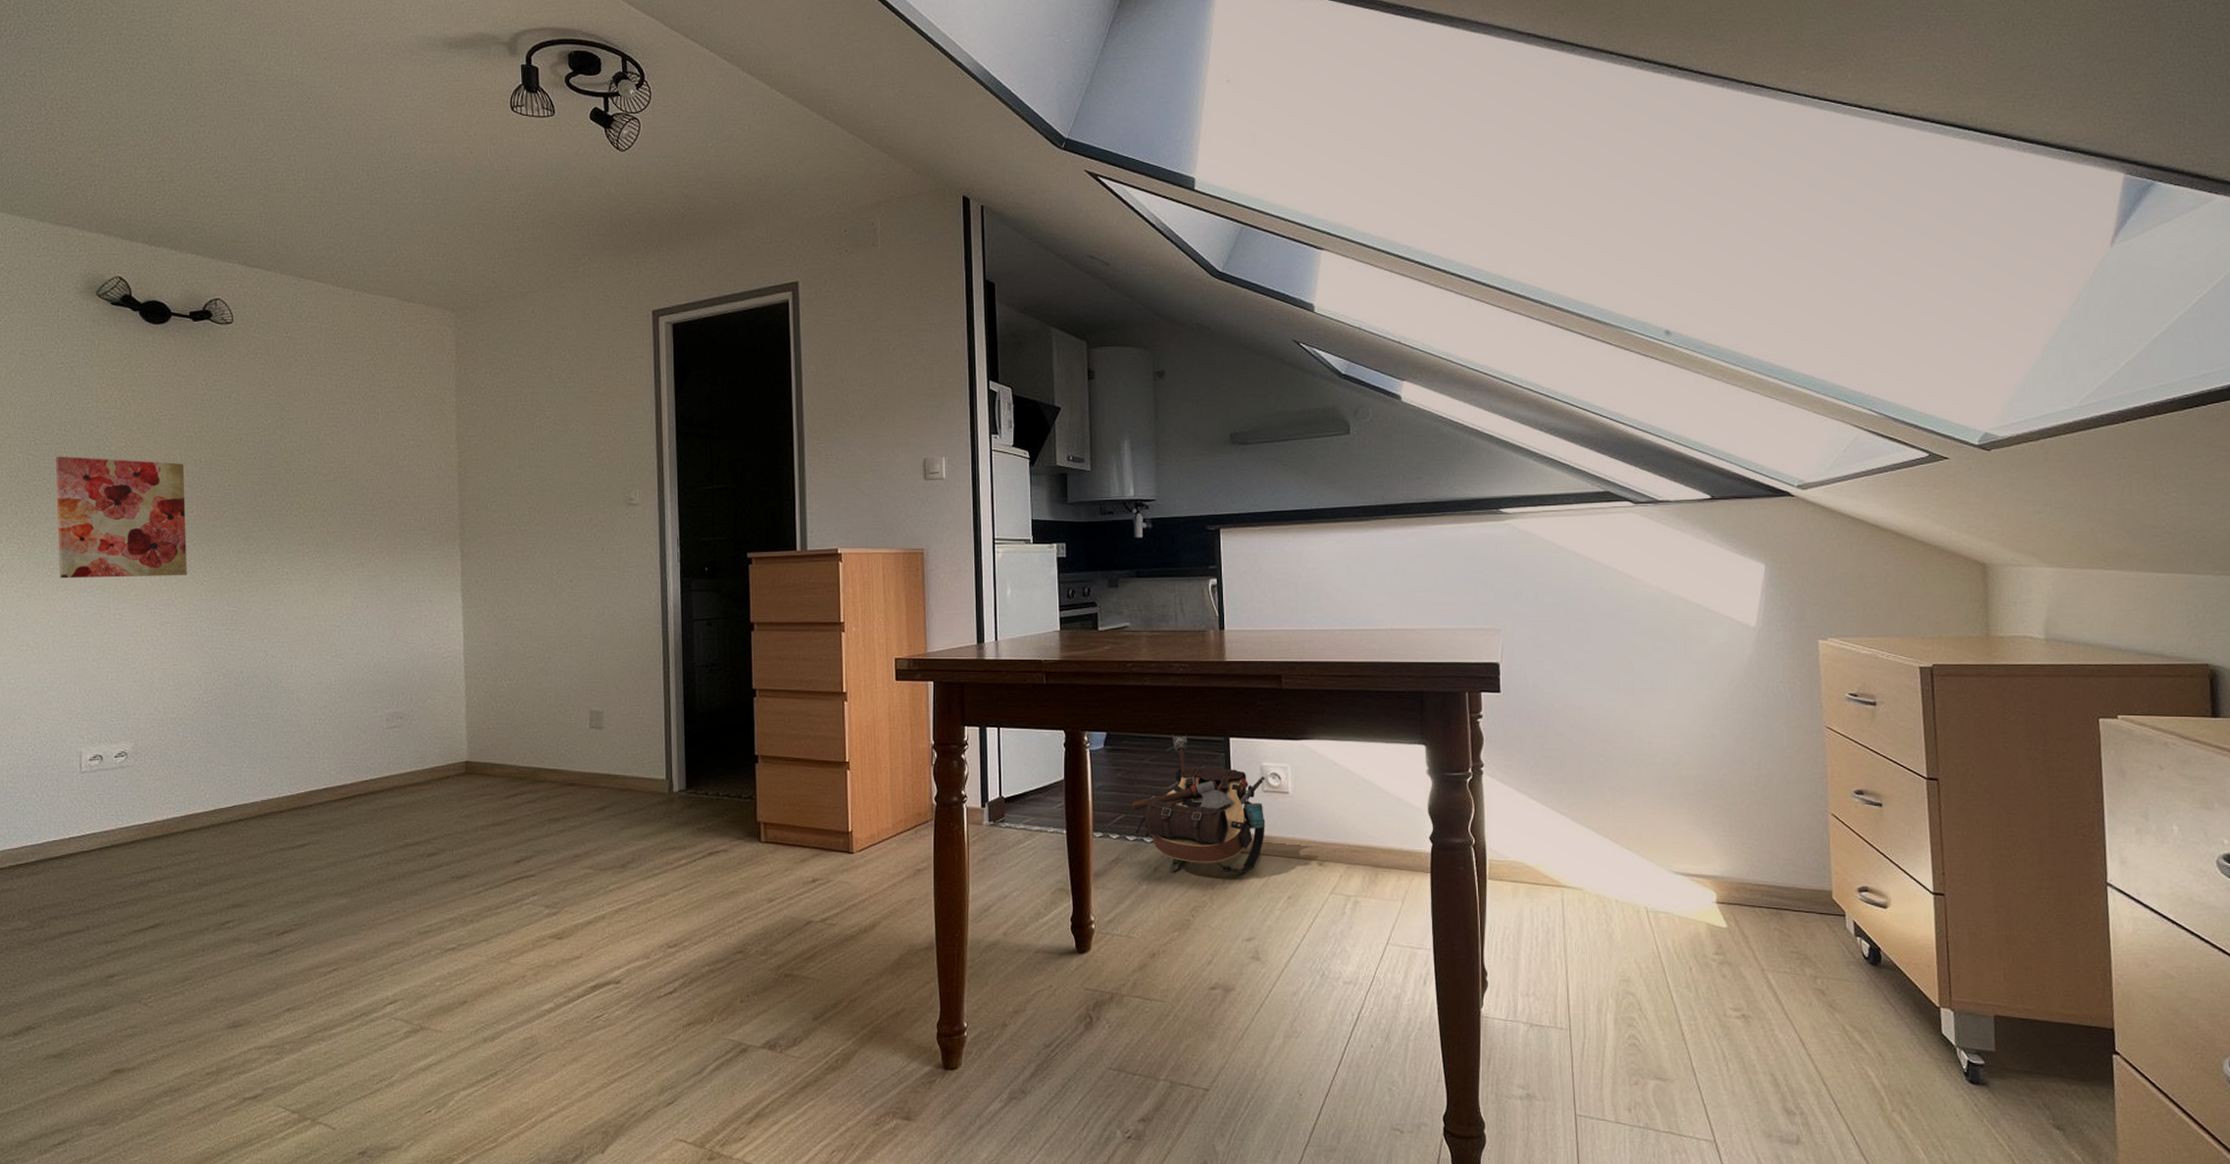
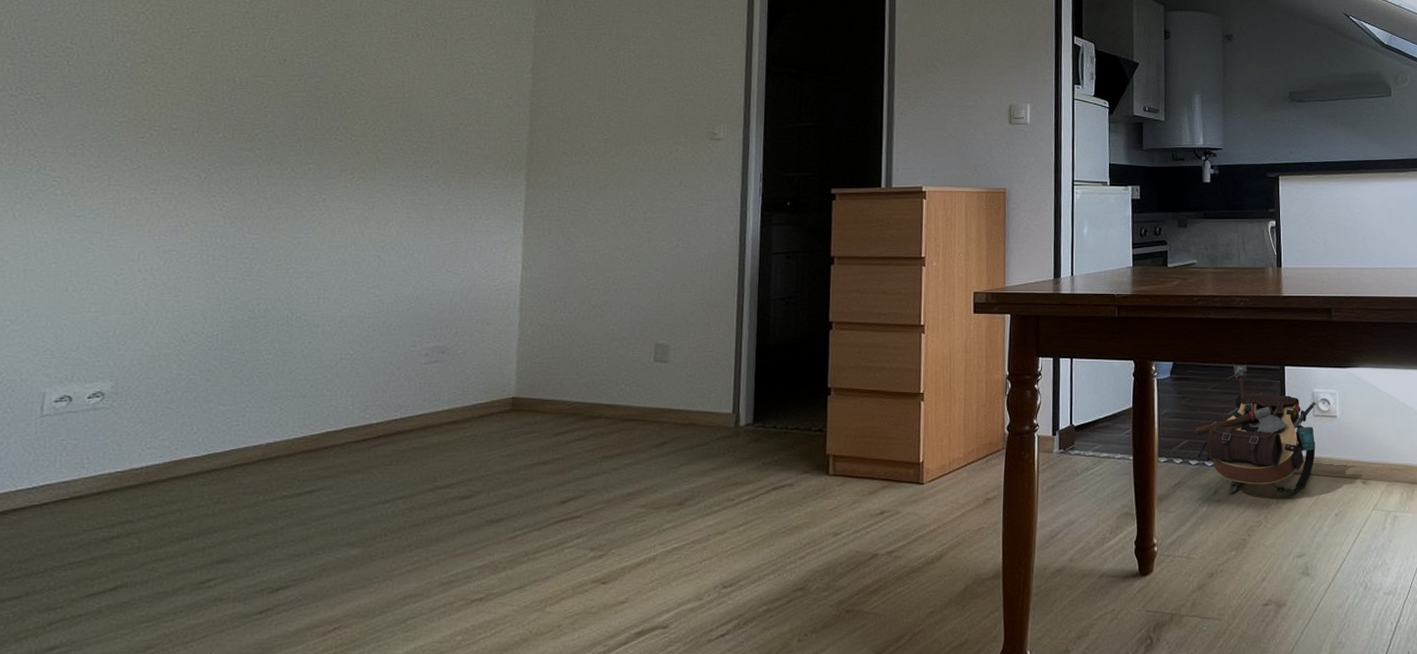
wall art: present [56,456,187,579] -> none [43,69,214,202]

